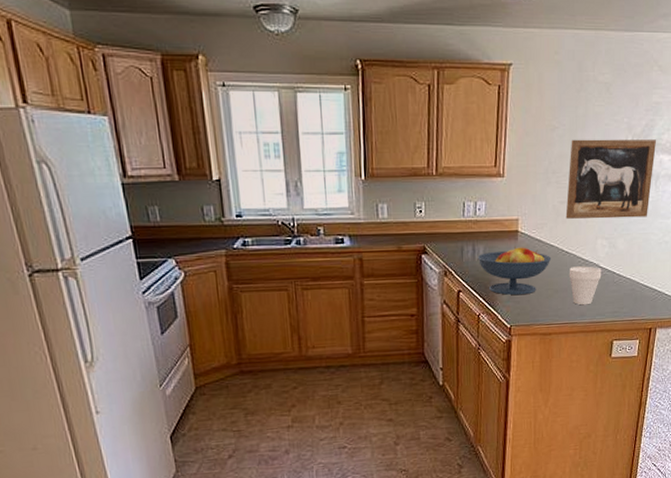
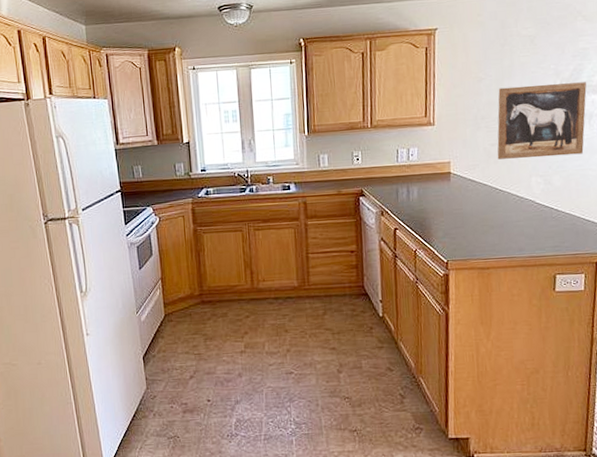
fruit bowl: present [477,246,552,296] -> none [412,186,485,232]
cup: present [569,266,602,306] -> none [504,202,539,241]

